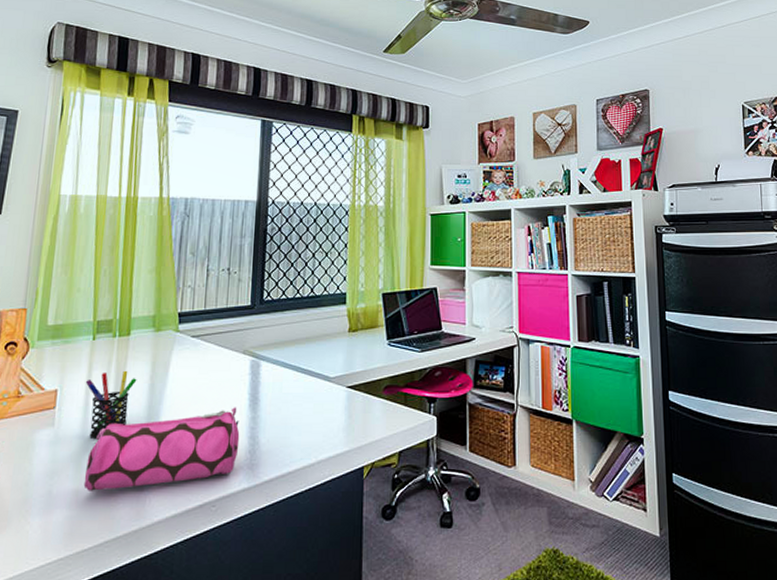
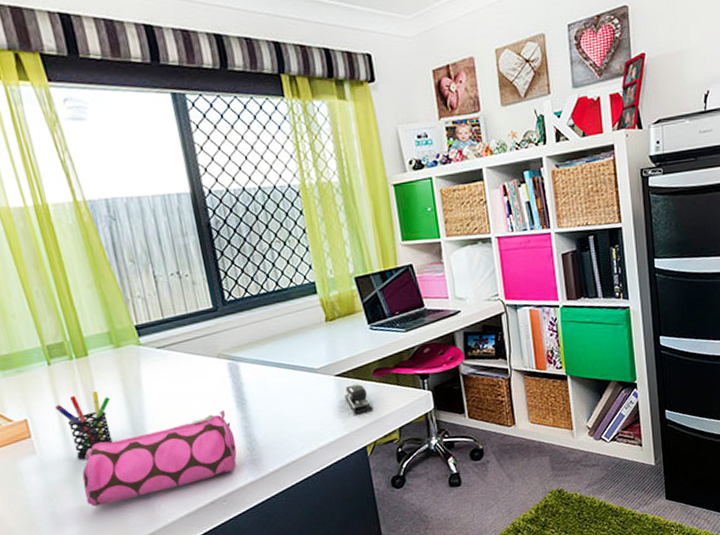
stapler: none [352,398,377,431] -> present [345,384,373,415]

